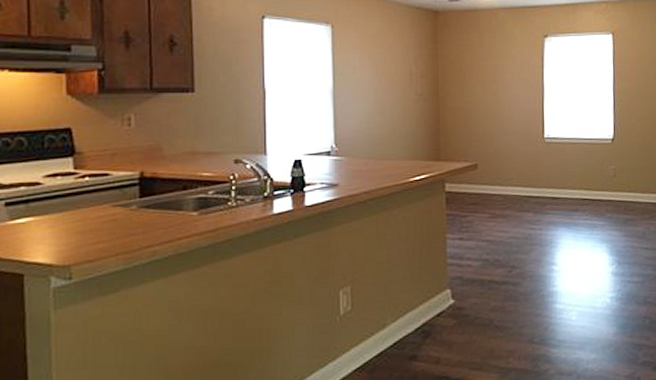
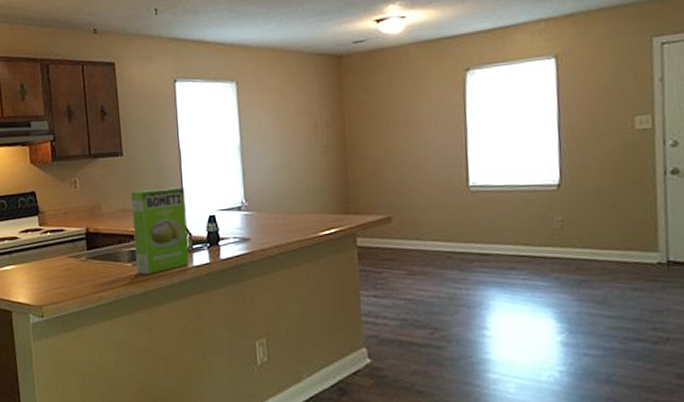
cake mix box: none [201,129,269,224] -> present [130,187,190,274]

